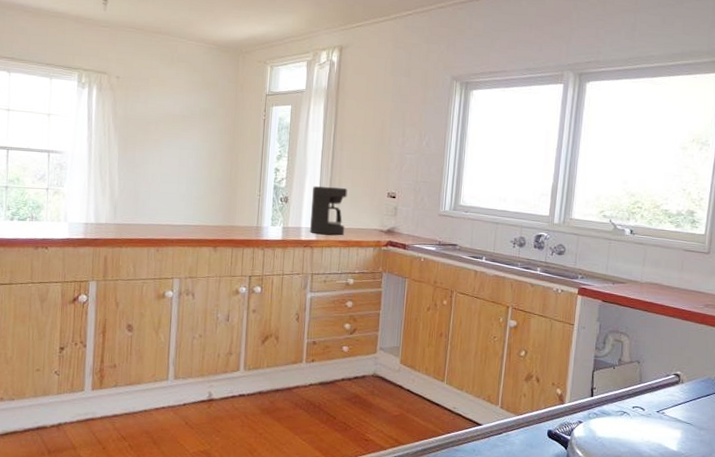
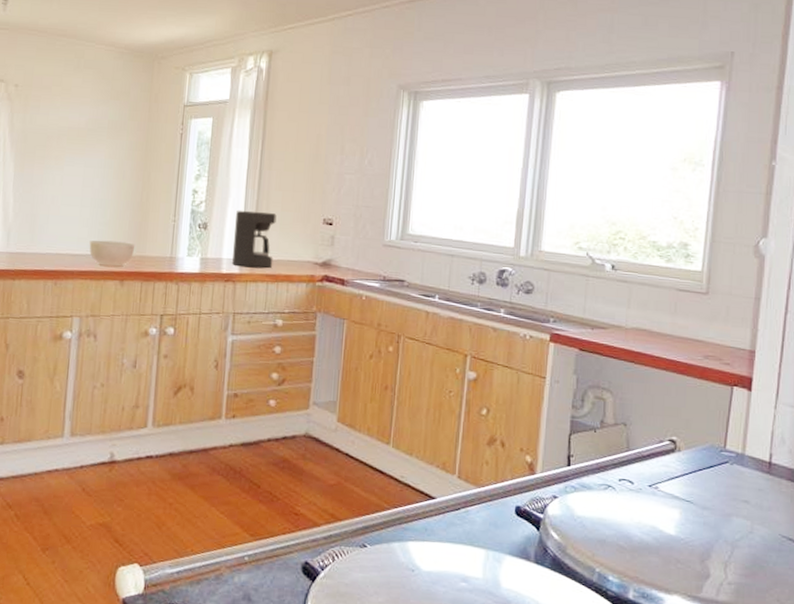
bowl: none [186,212,226,236] -> present [89,240,135,268]

